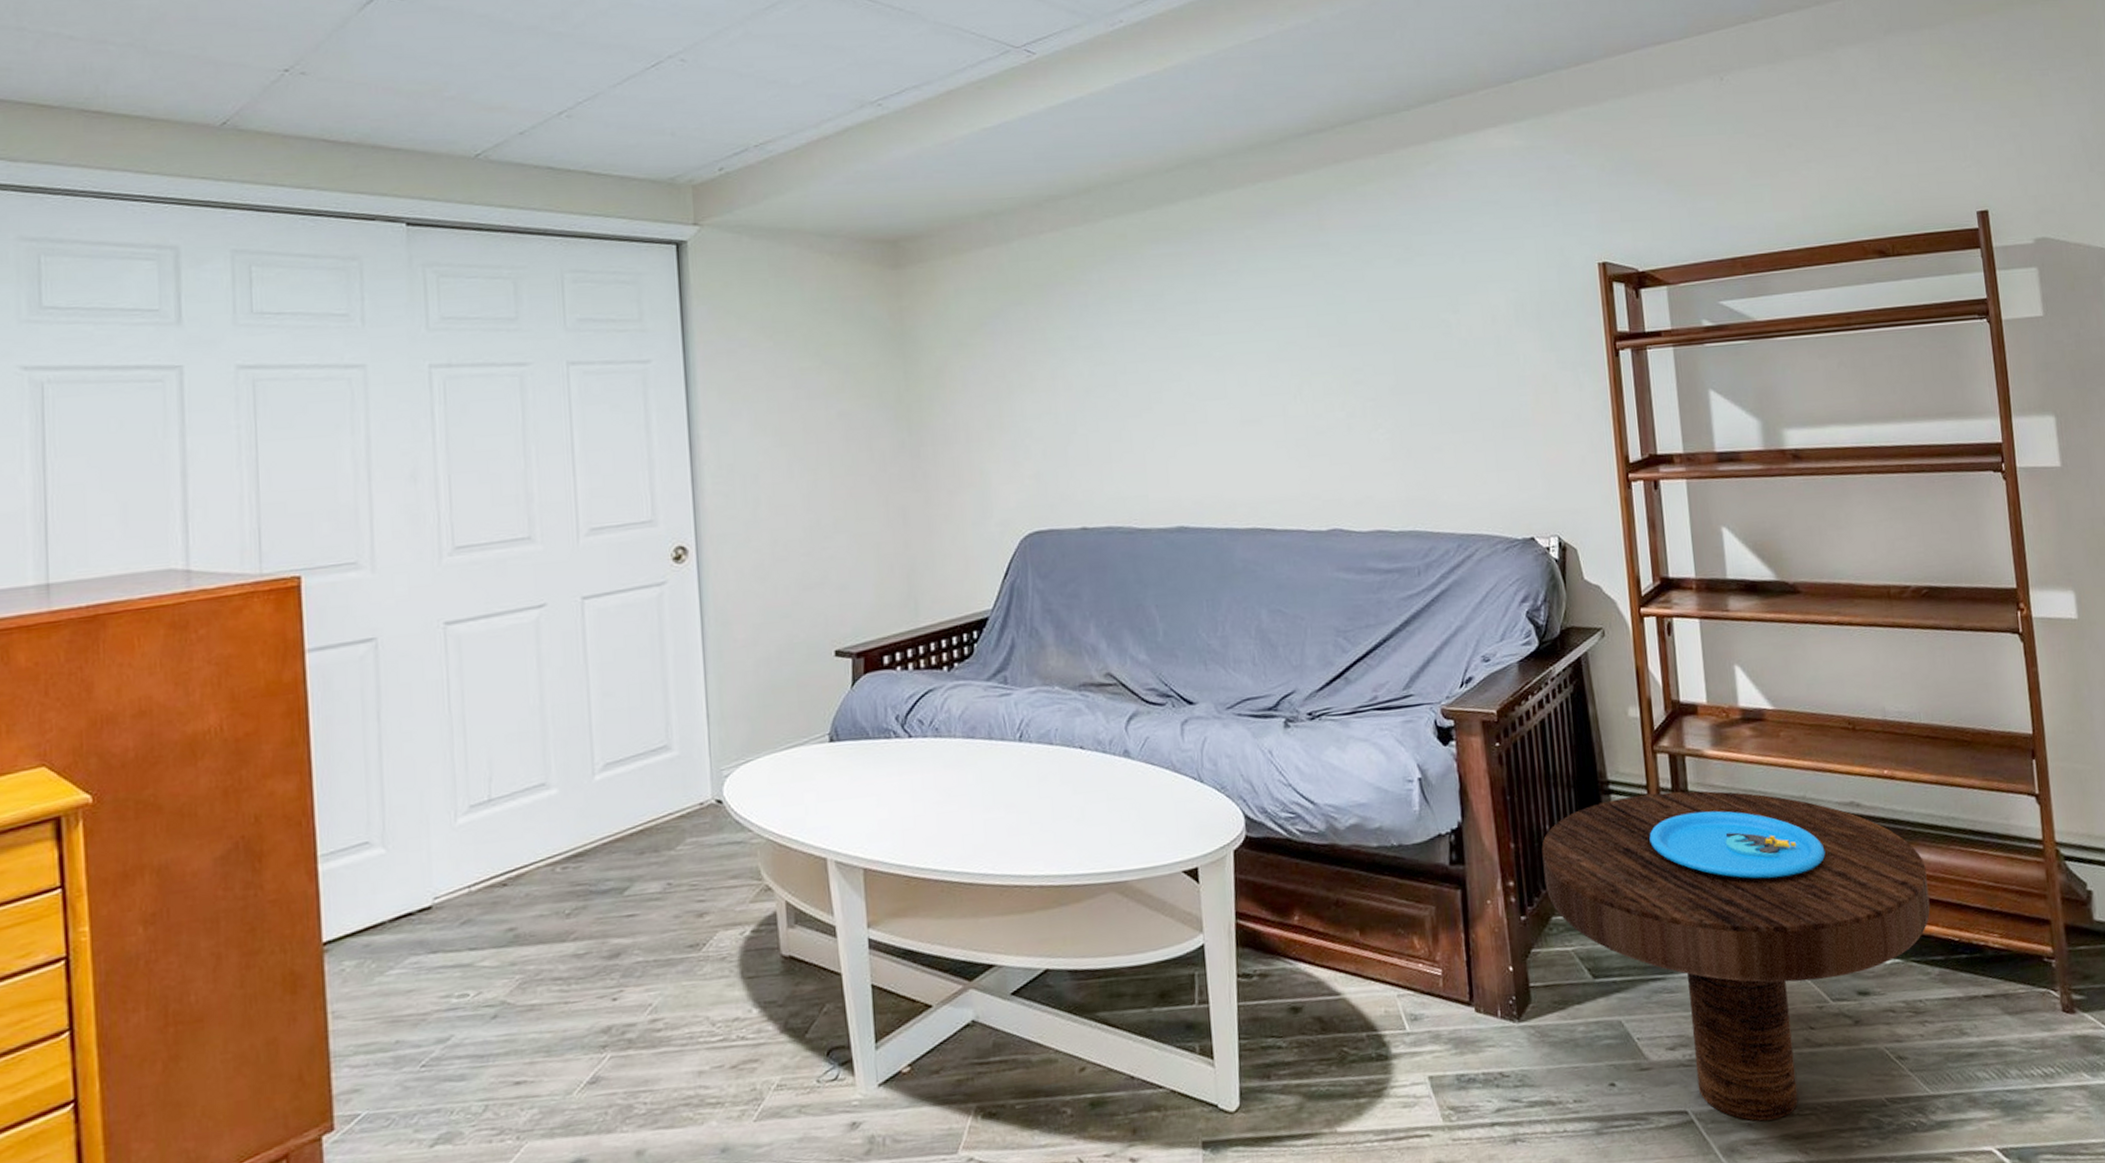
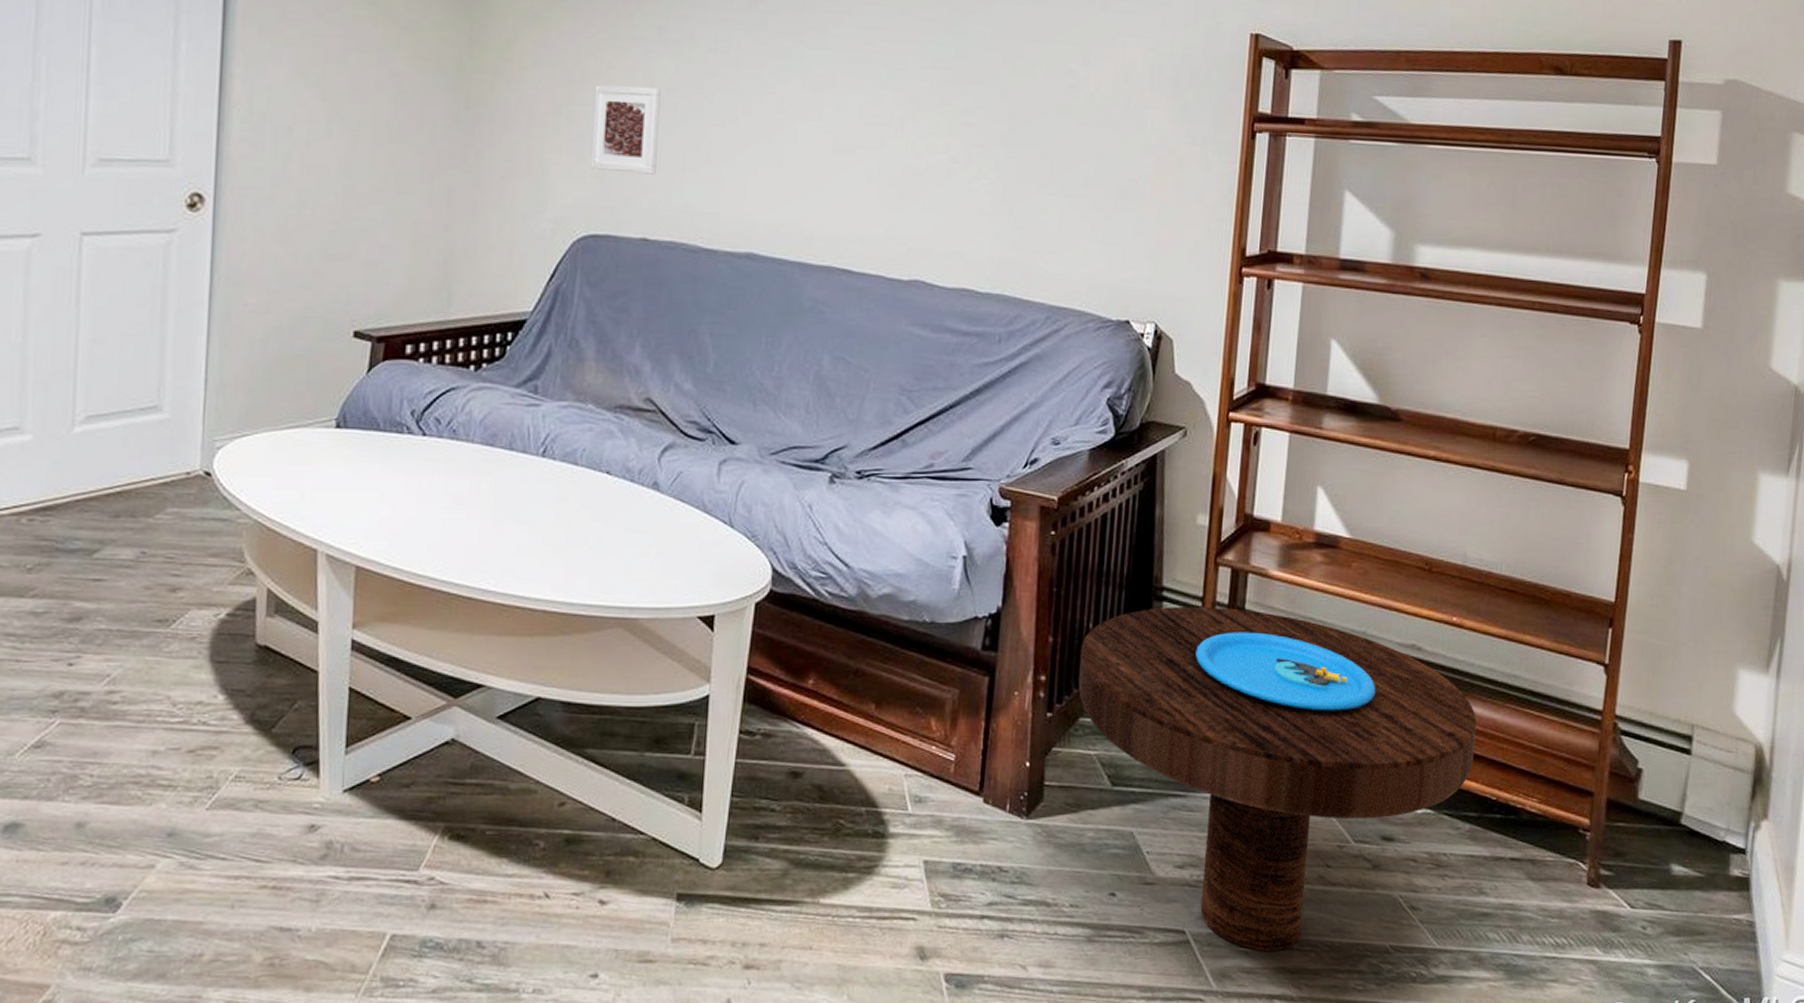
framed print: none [1021,390,1086,472] -> present [590,84,661,175]

